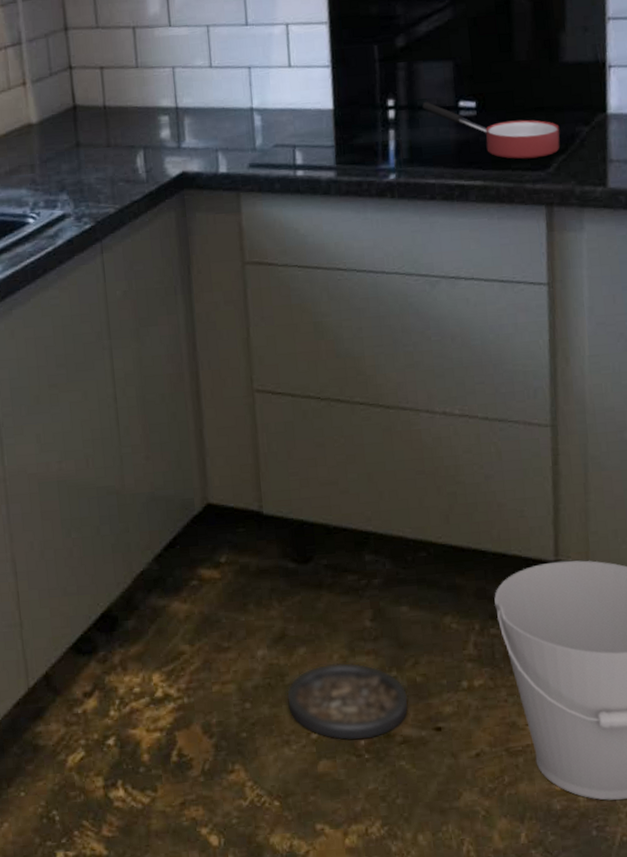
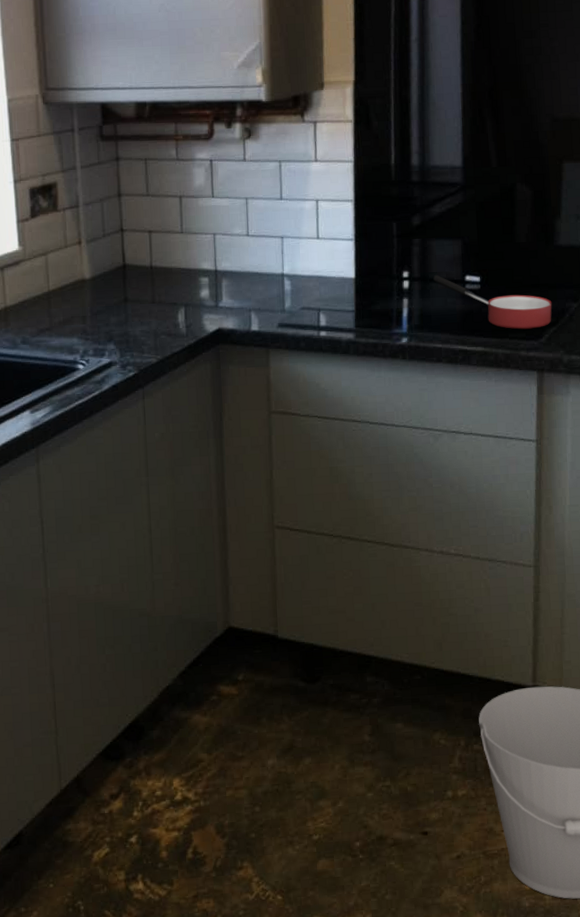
pet bowl: present [286,662,410,741] -> none [292,772,400,843]

